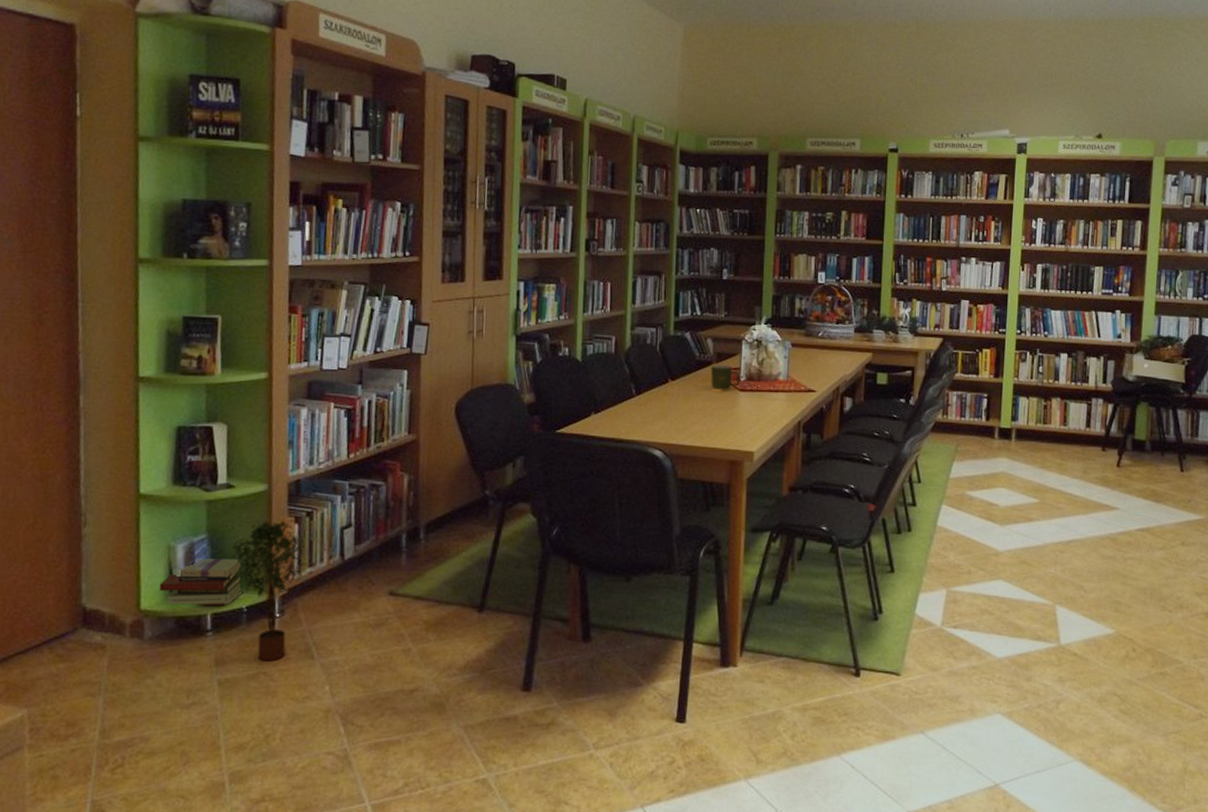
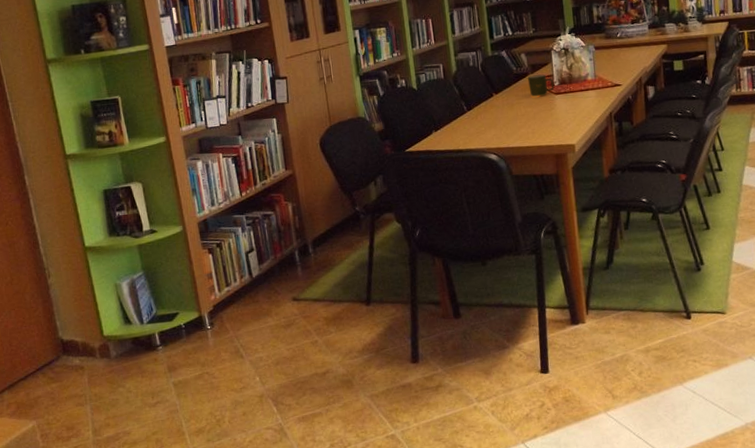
books: present [159,558,243,607] -> none [114,288,179,331]
potted tree: present [230,521,307,662] -> none [163,253,224,364]

